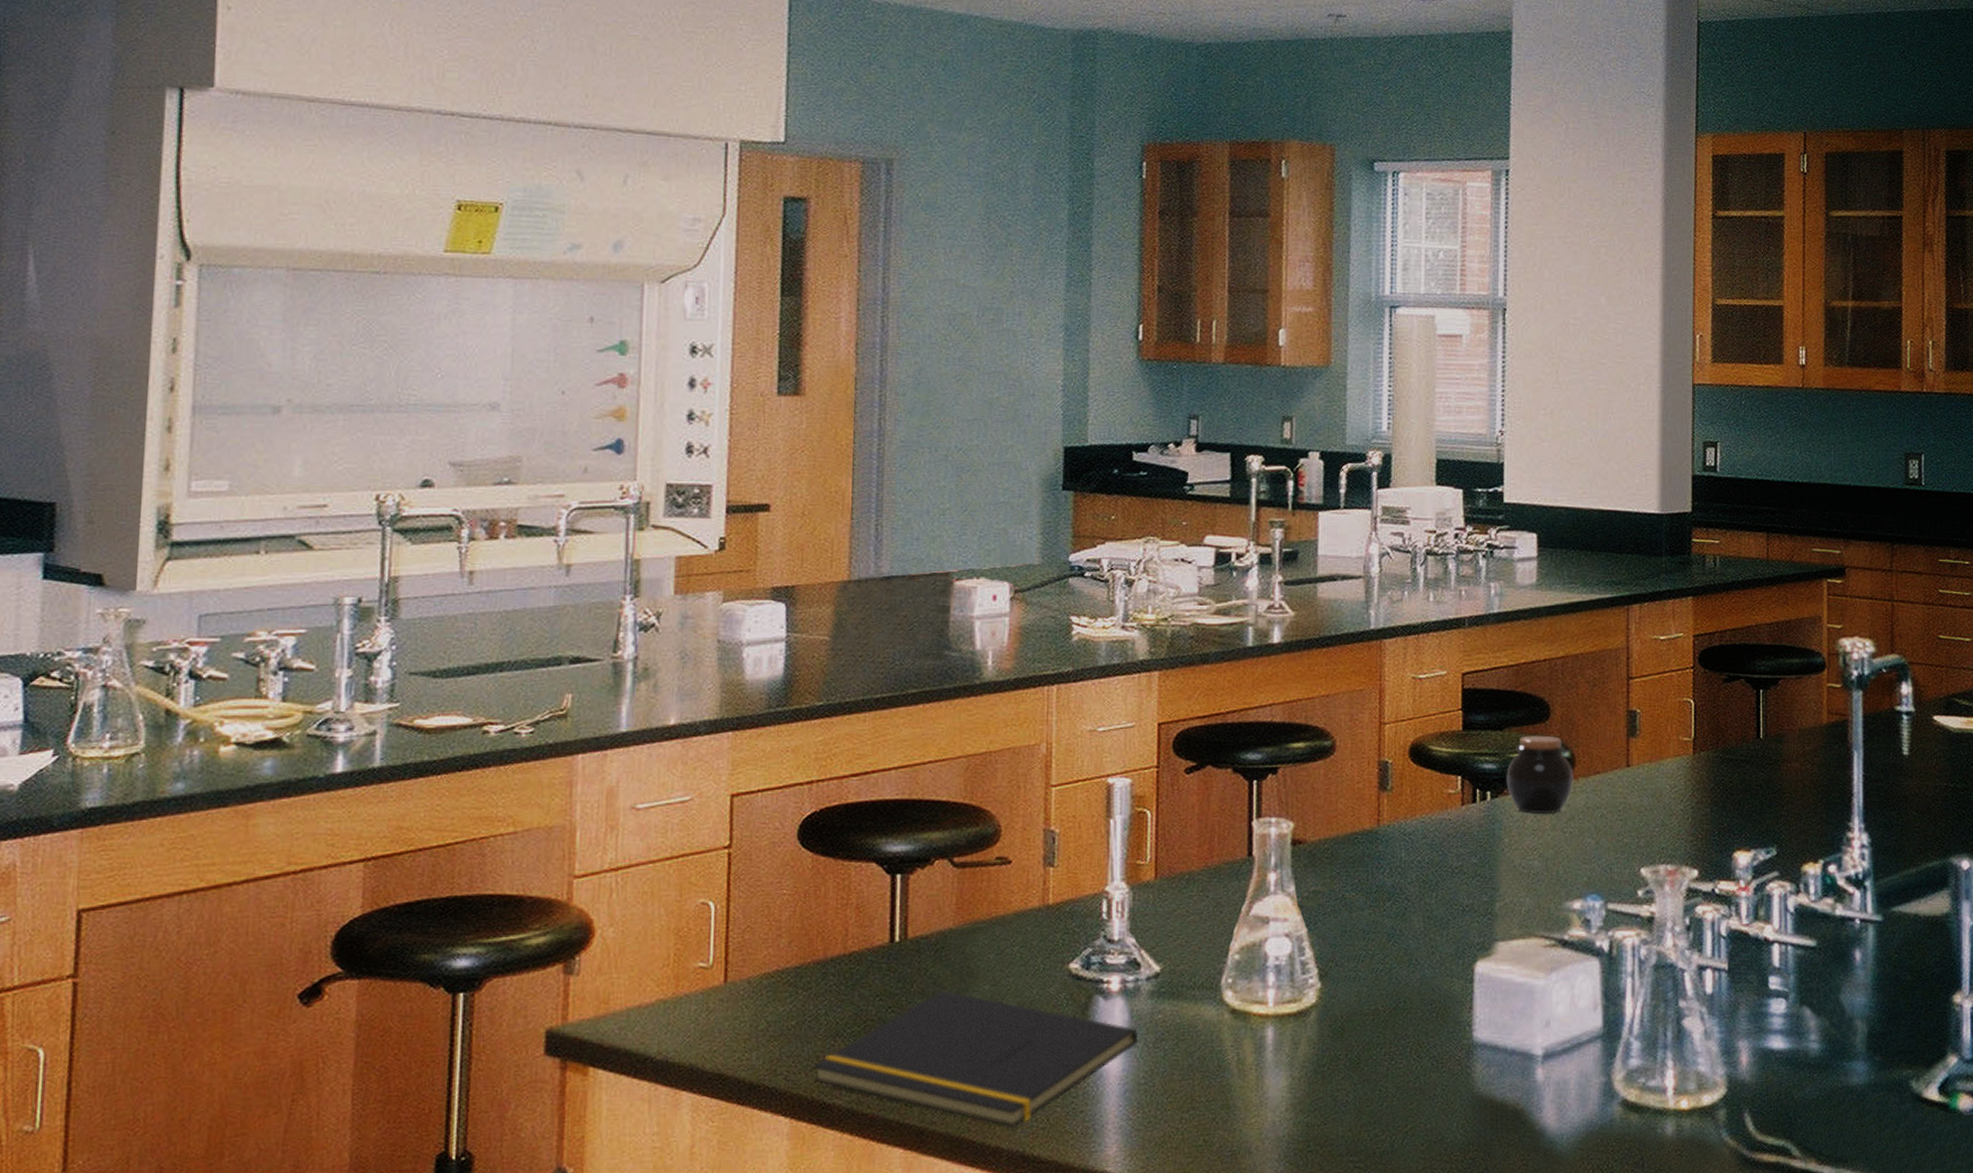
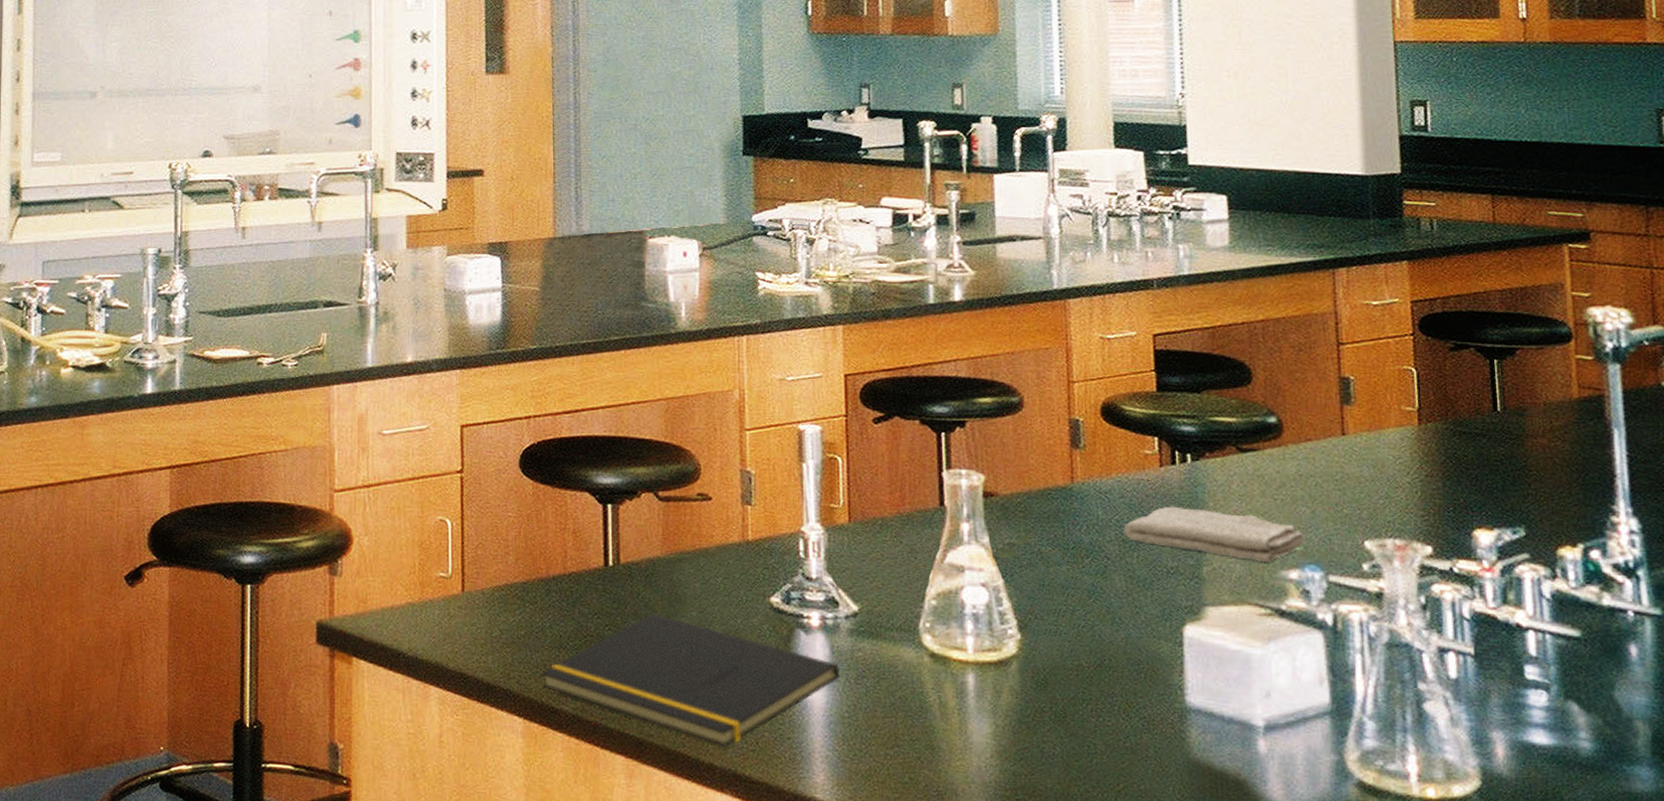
washcloth: none [1424,844,1588,895] -> present [1123,506,1304,563]
jar: present [1506,735,1573,814] -> none [1207,399,1282,480]

